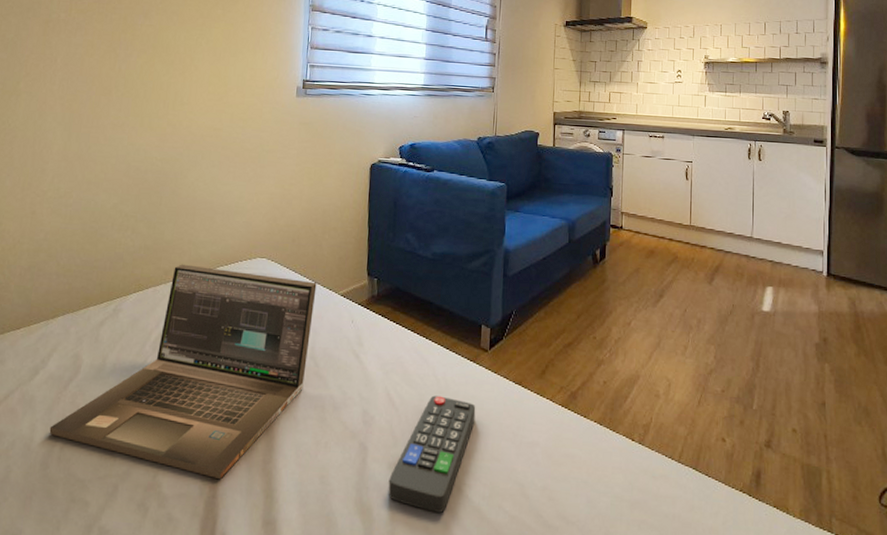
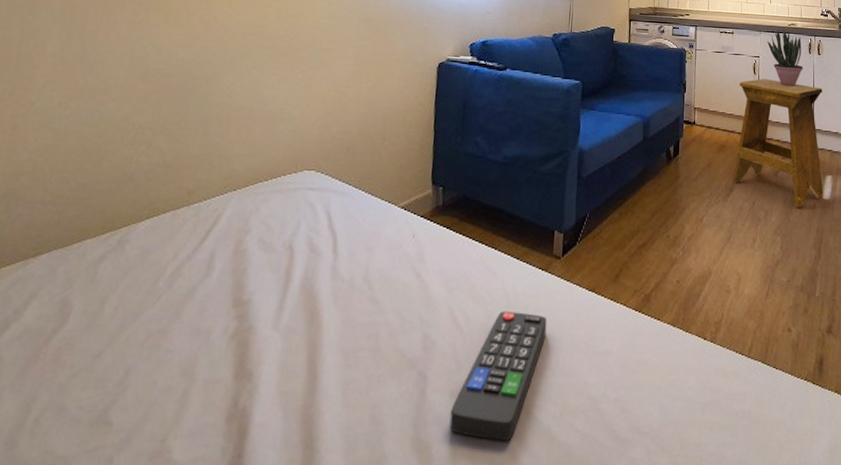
laptop: present [49,264,317,480] -> none [20,182,374,435]
stool: none [662,184,764,319] -> present [733,79,824,208]
potted plant: none [701,133,742,193] -> present [767,29,804,86]

